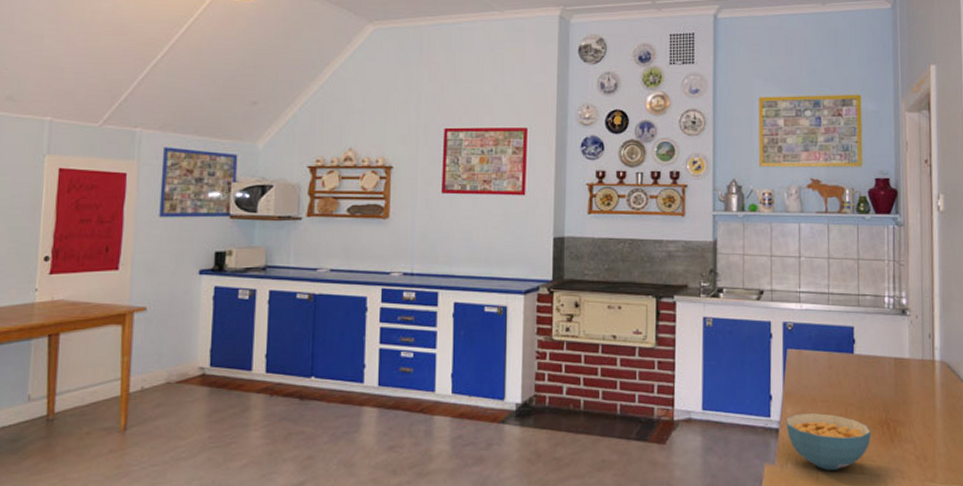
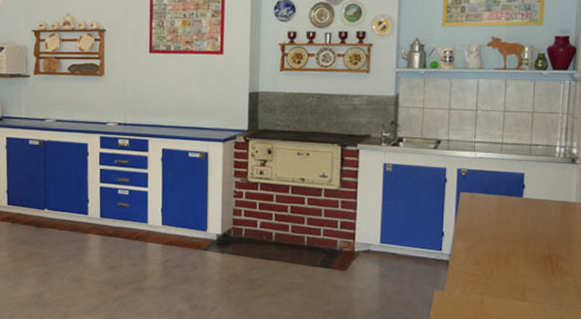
cereal bowl: present [786,413,872,470] -> none [456,248,535,297]

